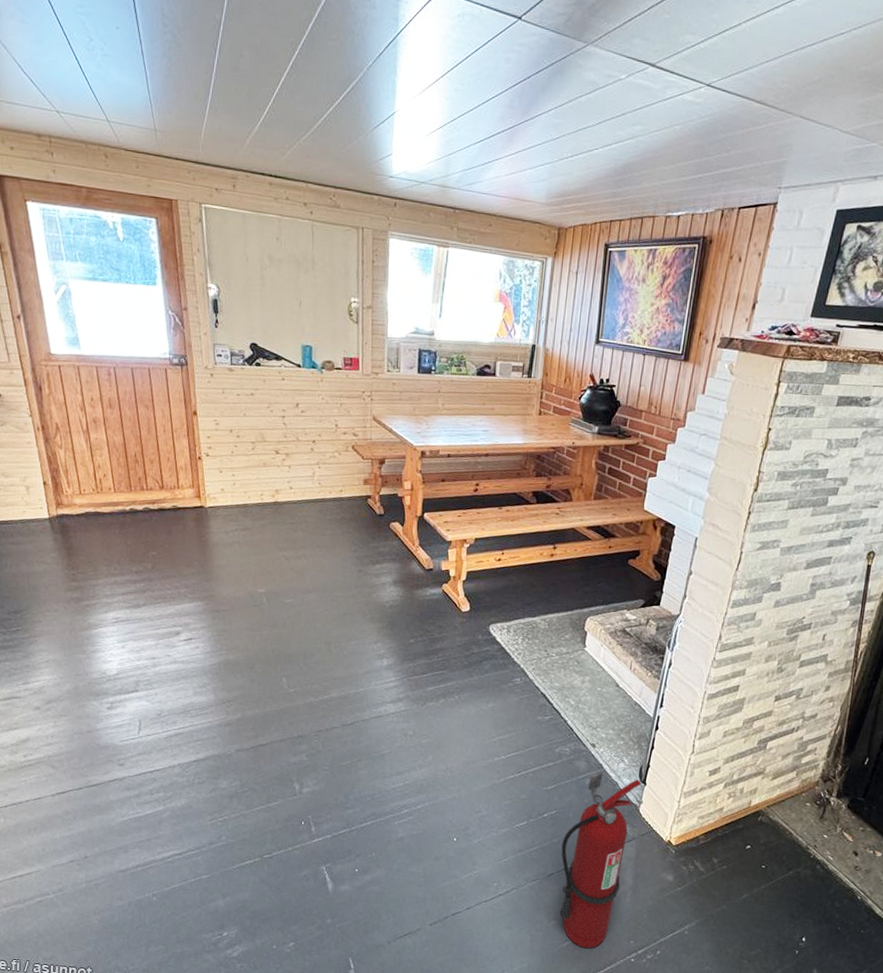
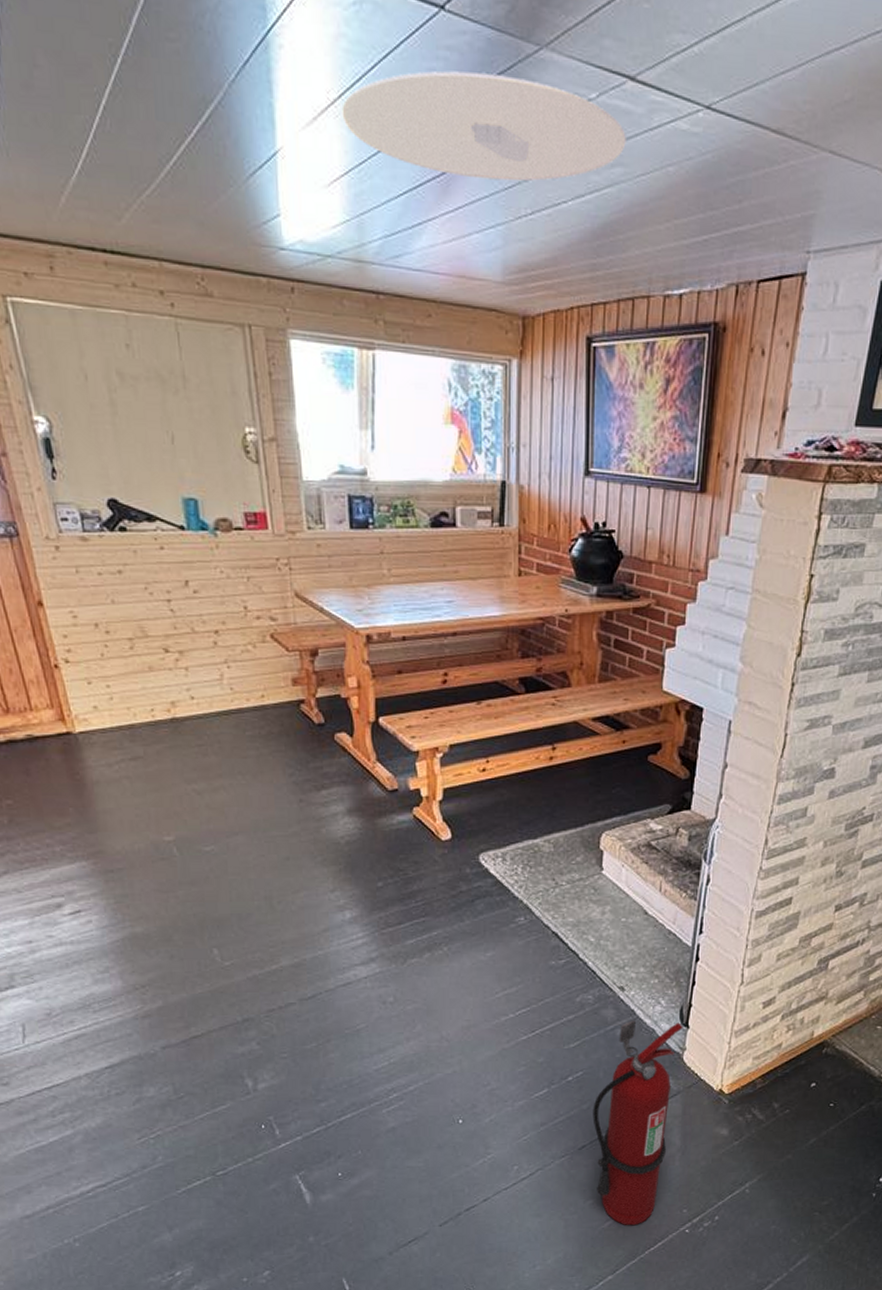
ceiling lamp: none [442,59,646,135] -> present [341,70,626,182]

